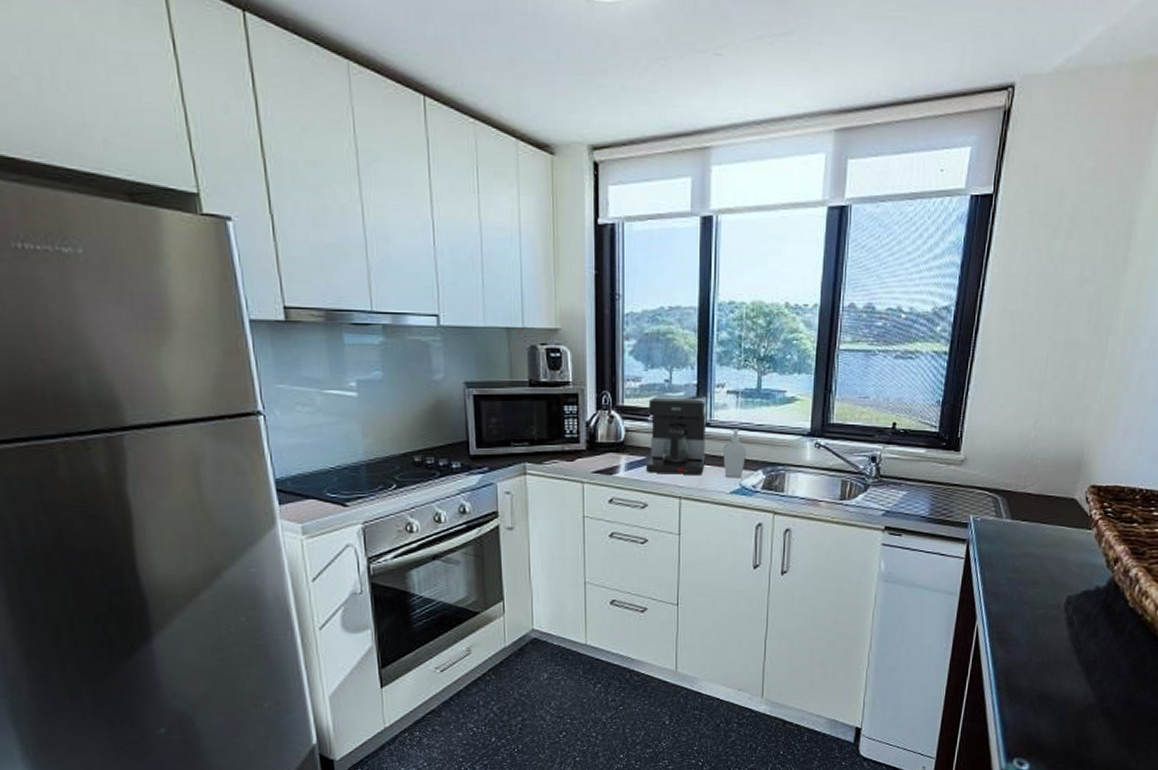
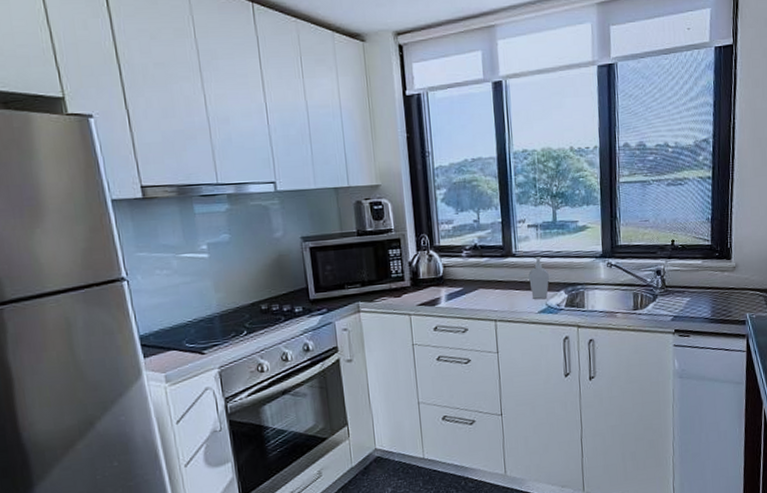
coffee maker: present [645,394,707,476] -> none [461,231,515,302]

